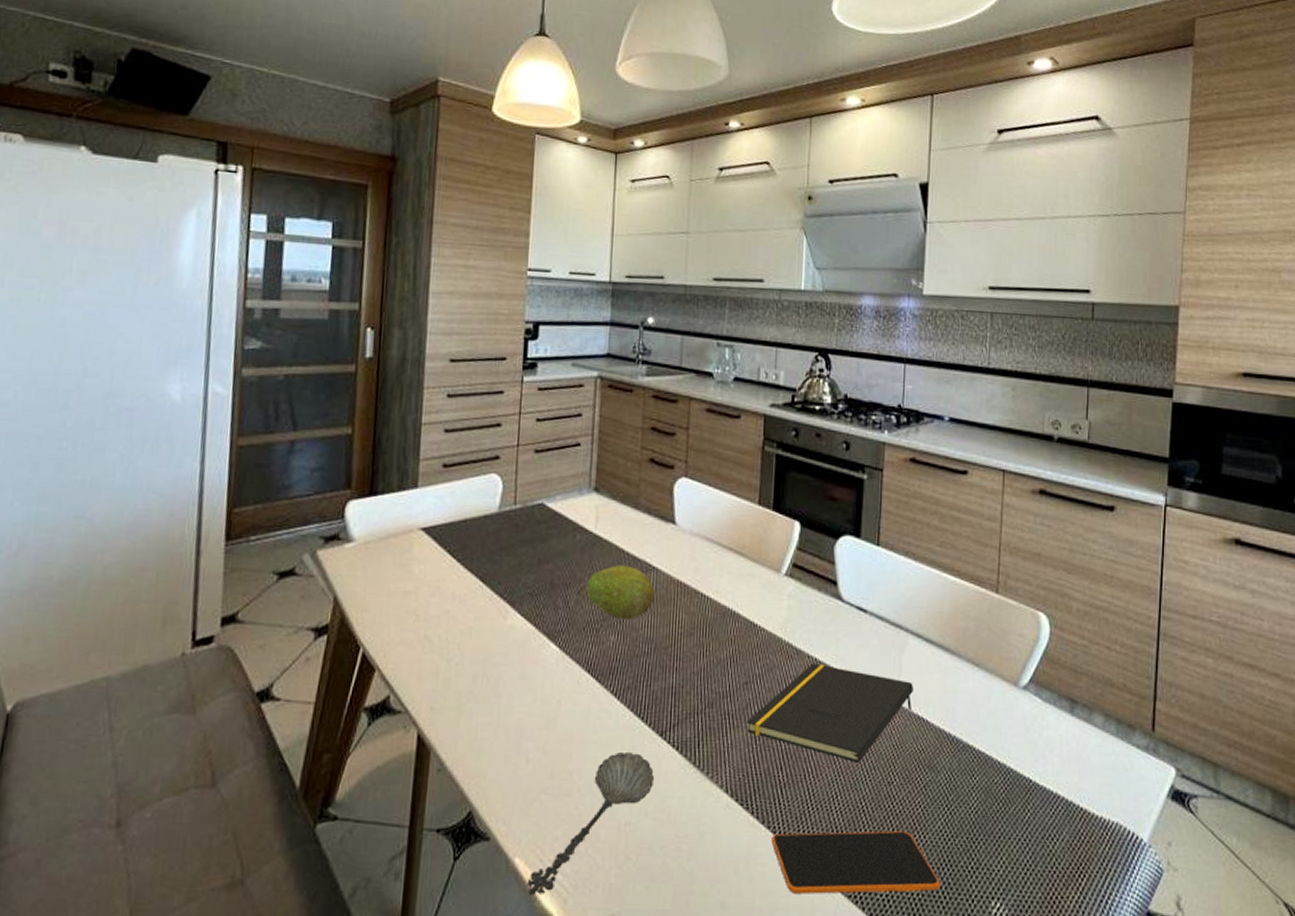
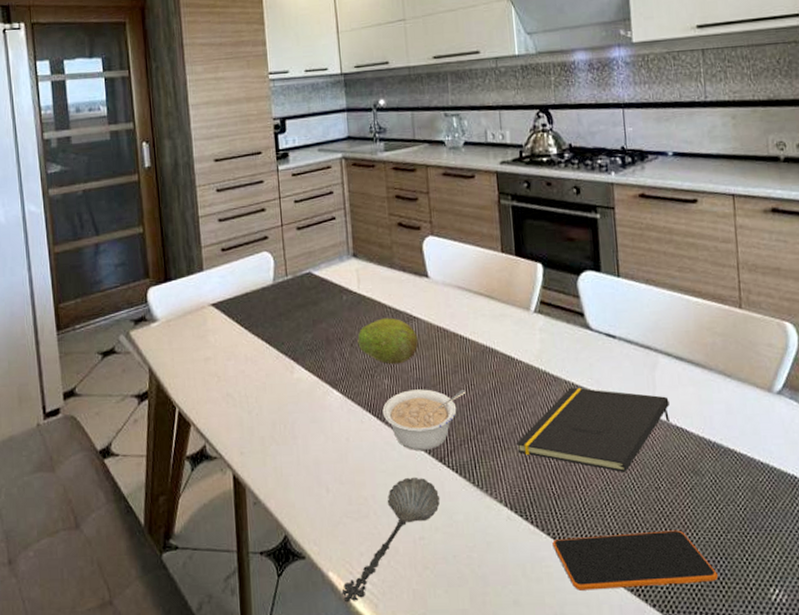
legume: none [603,650,700,723] -> present [382,389,466,451]

